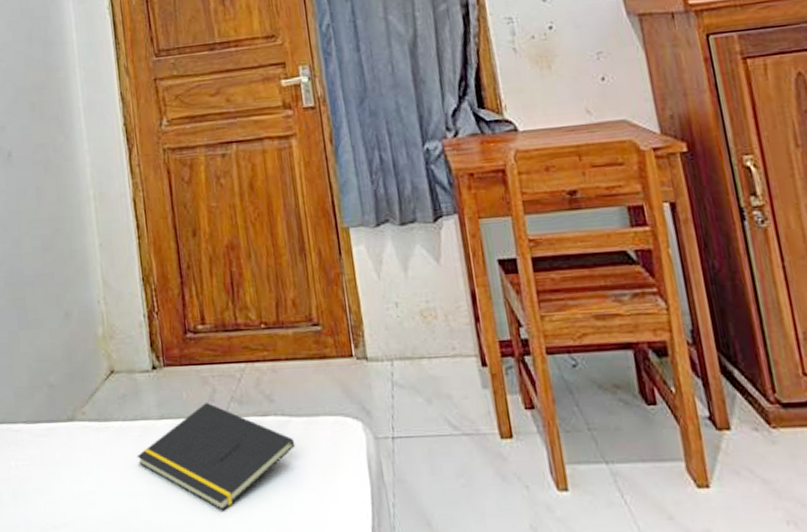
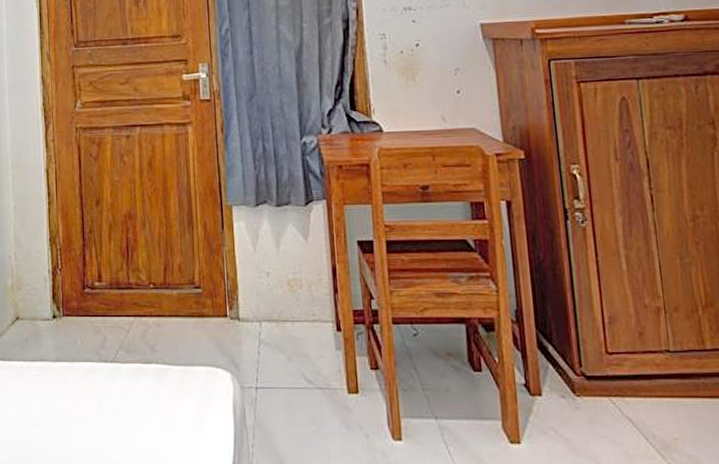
notepad: present [136,403,296,511] -> none [34,350,172,443]

